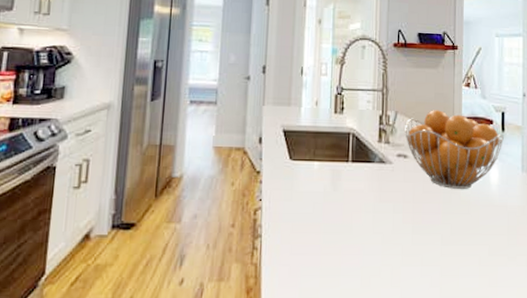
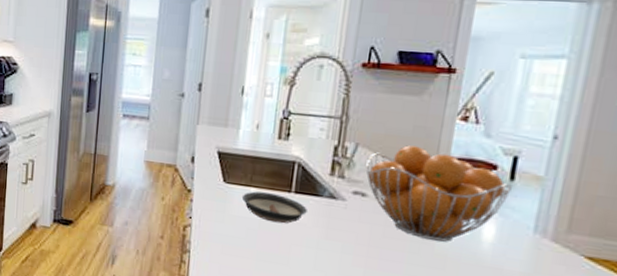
saucer: none [307,165,363,193] -> present [241,191,307,224]

